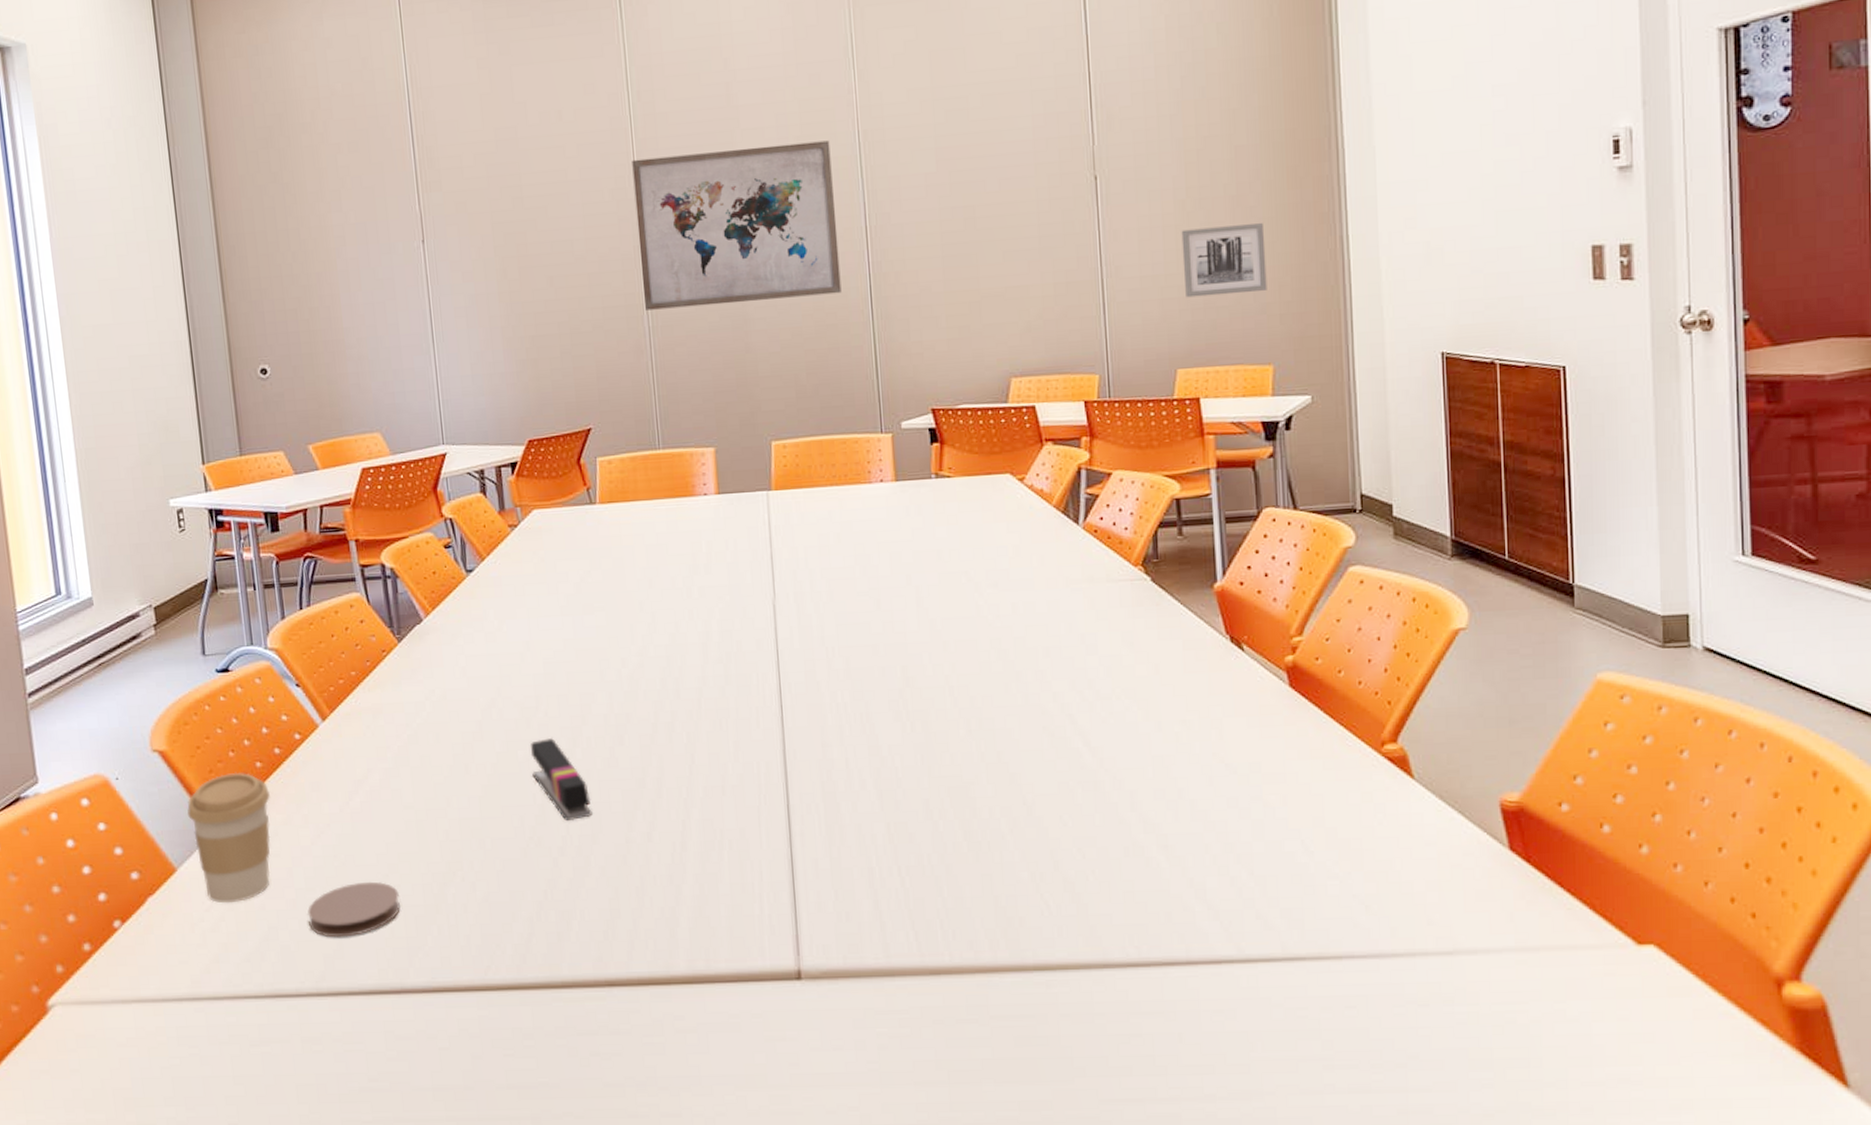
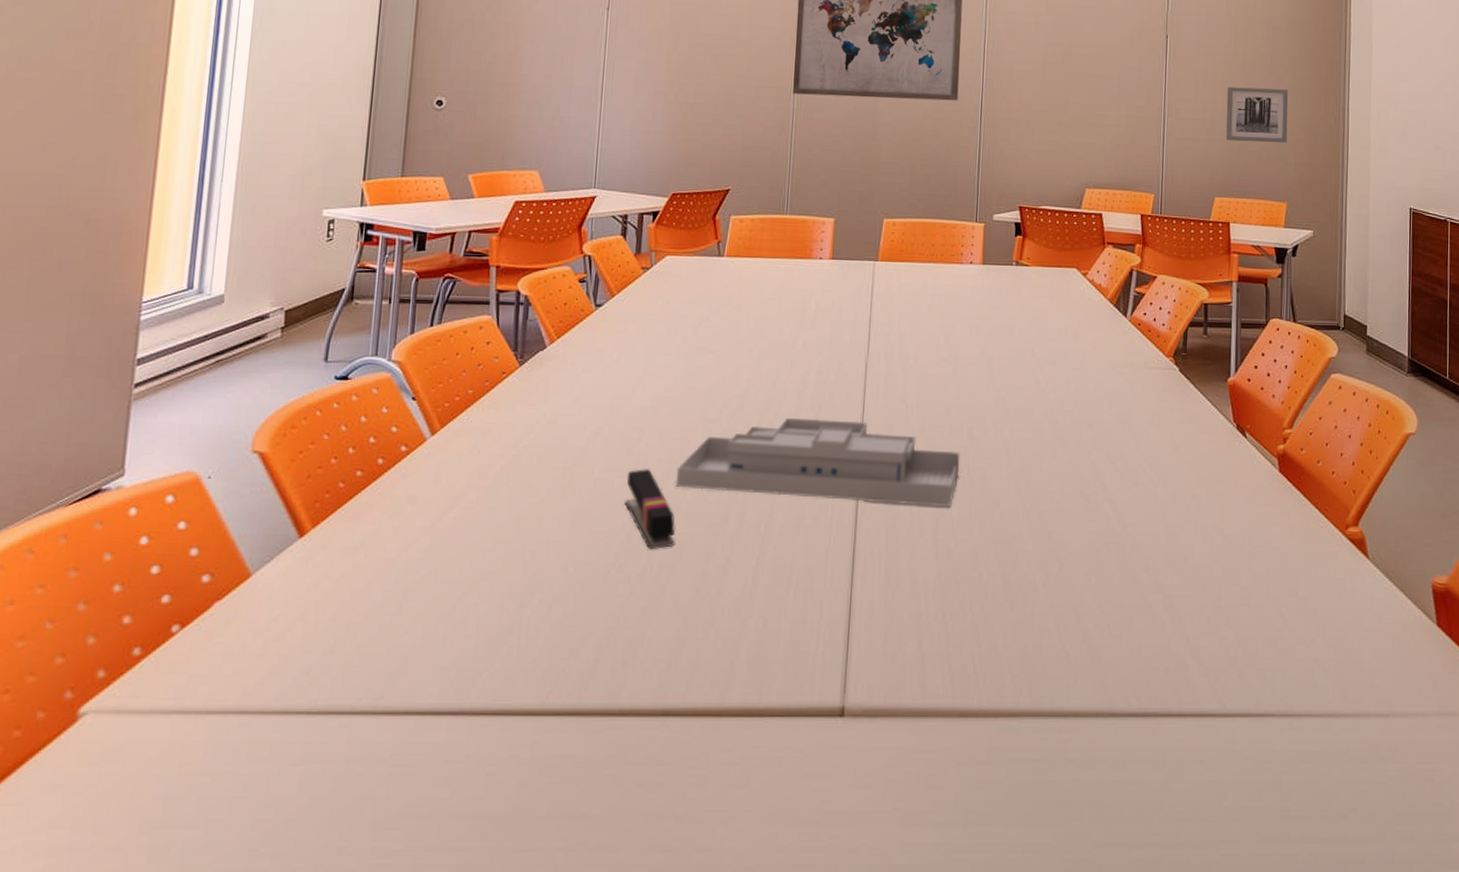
coffee cup: present [187,772,271,904] -> none [276,479,365,613]
coaster: present [308,881,400,938] -> none [378,598,476,654]
desk organizer: none [581,669,897,757] -> present [675,417,961,508]

